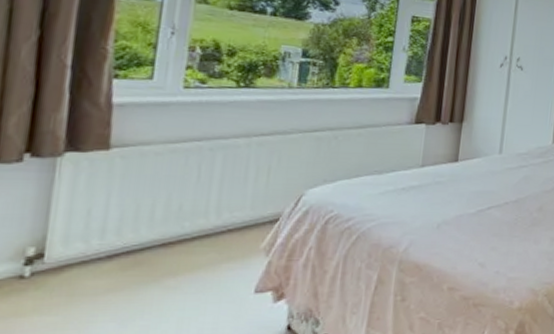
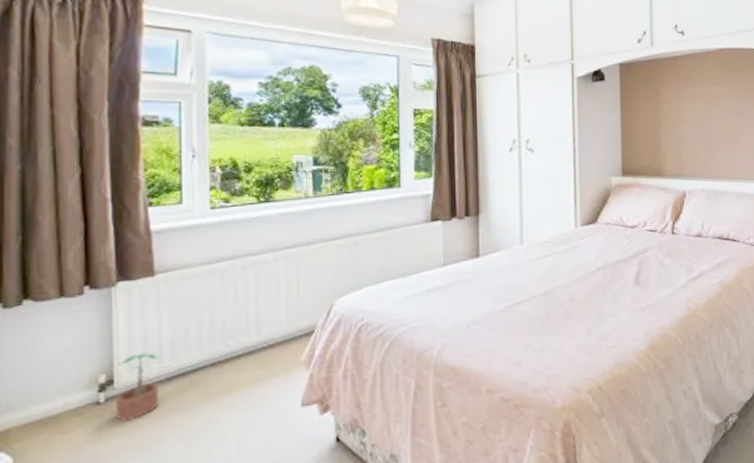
potted plant: none [39,228,102,298] -> present [115,353,160,422]

